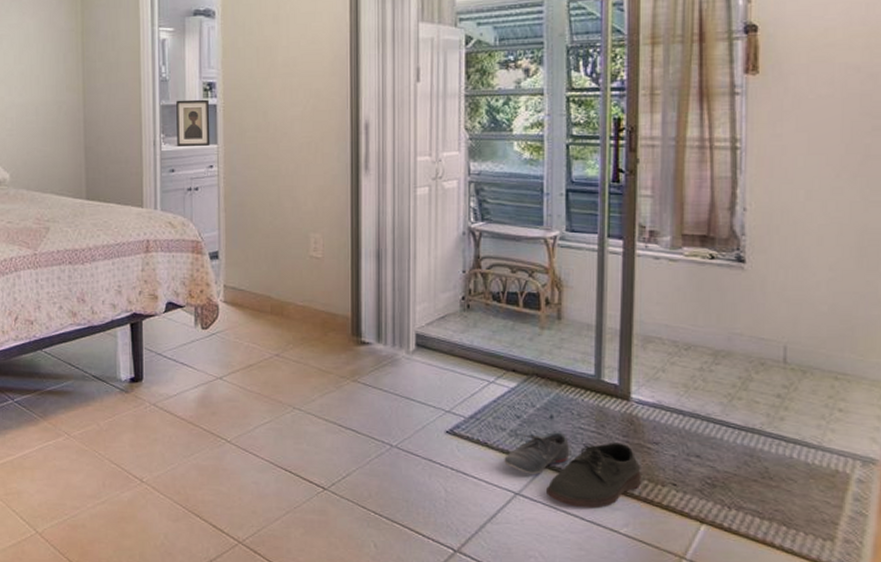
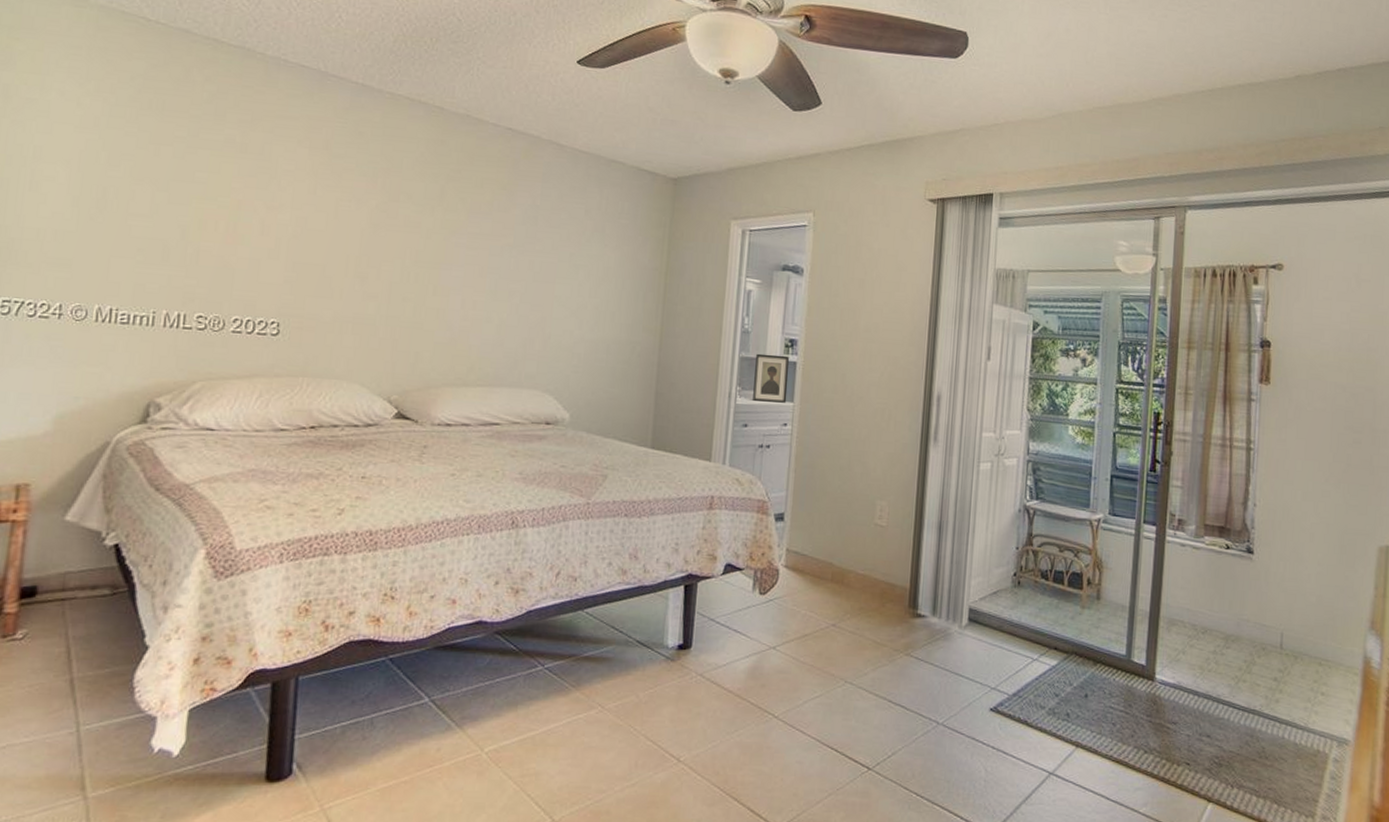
shoe: present [504,431,570,474] -> none [1041,710,1101,753]
shoe: present [545,443,642,508] -> none [1076,722,1161,787]

